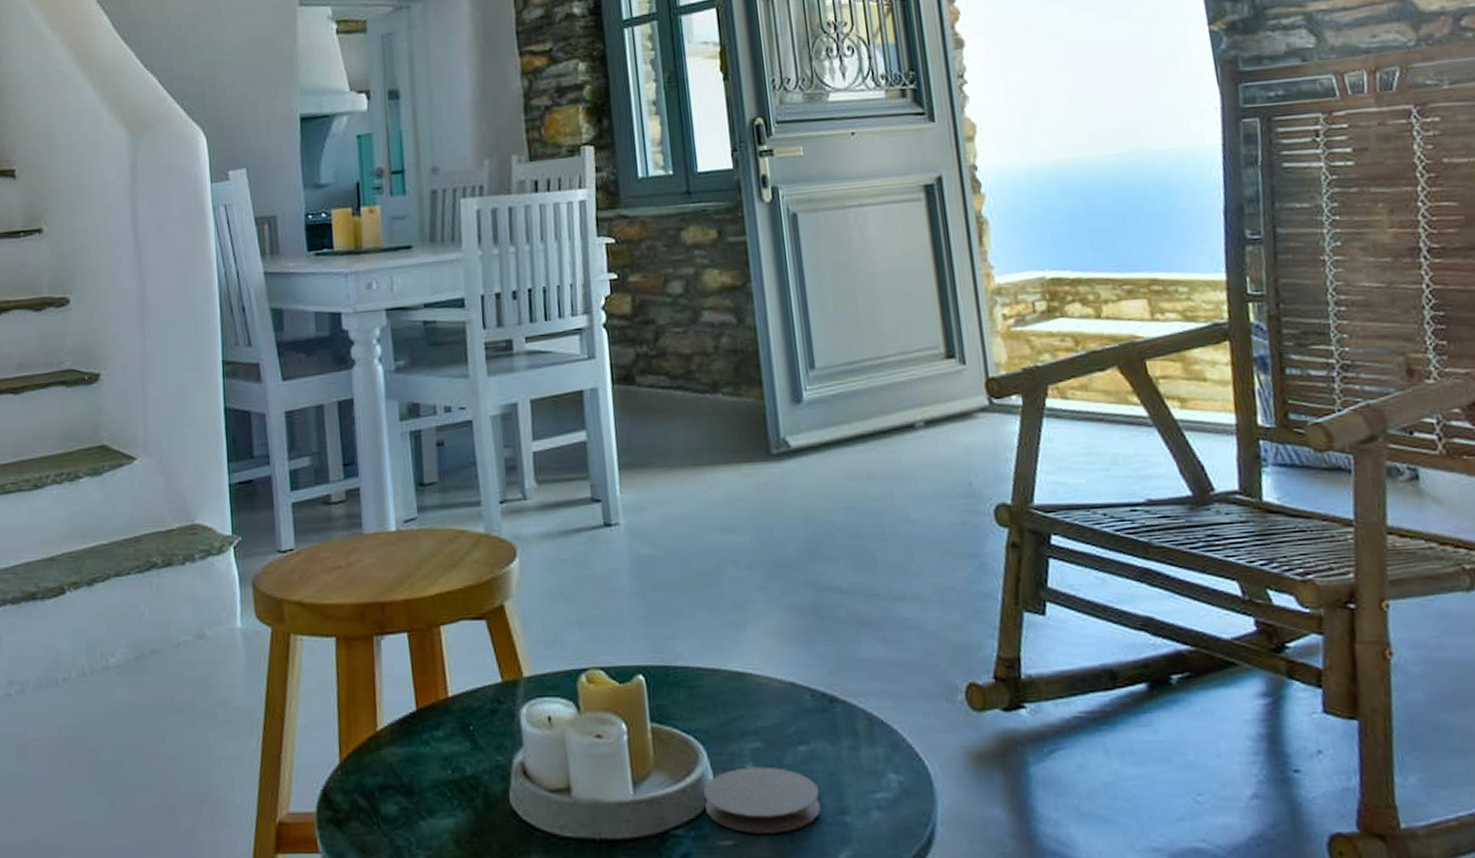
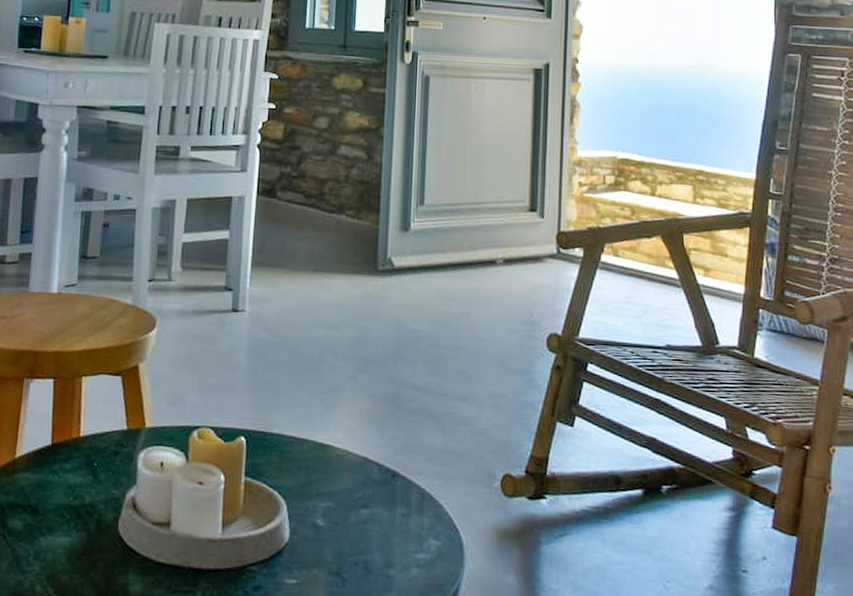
coaster: present [704,766,822,834] -> none [279,521,373,578]

